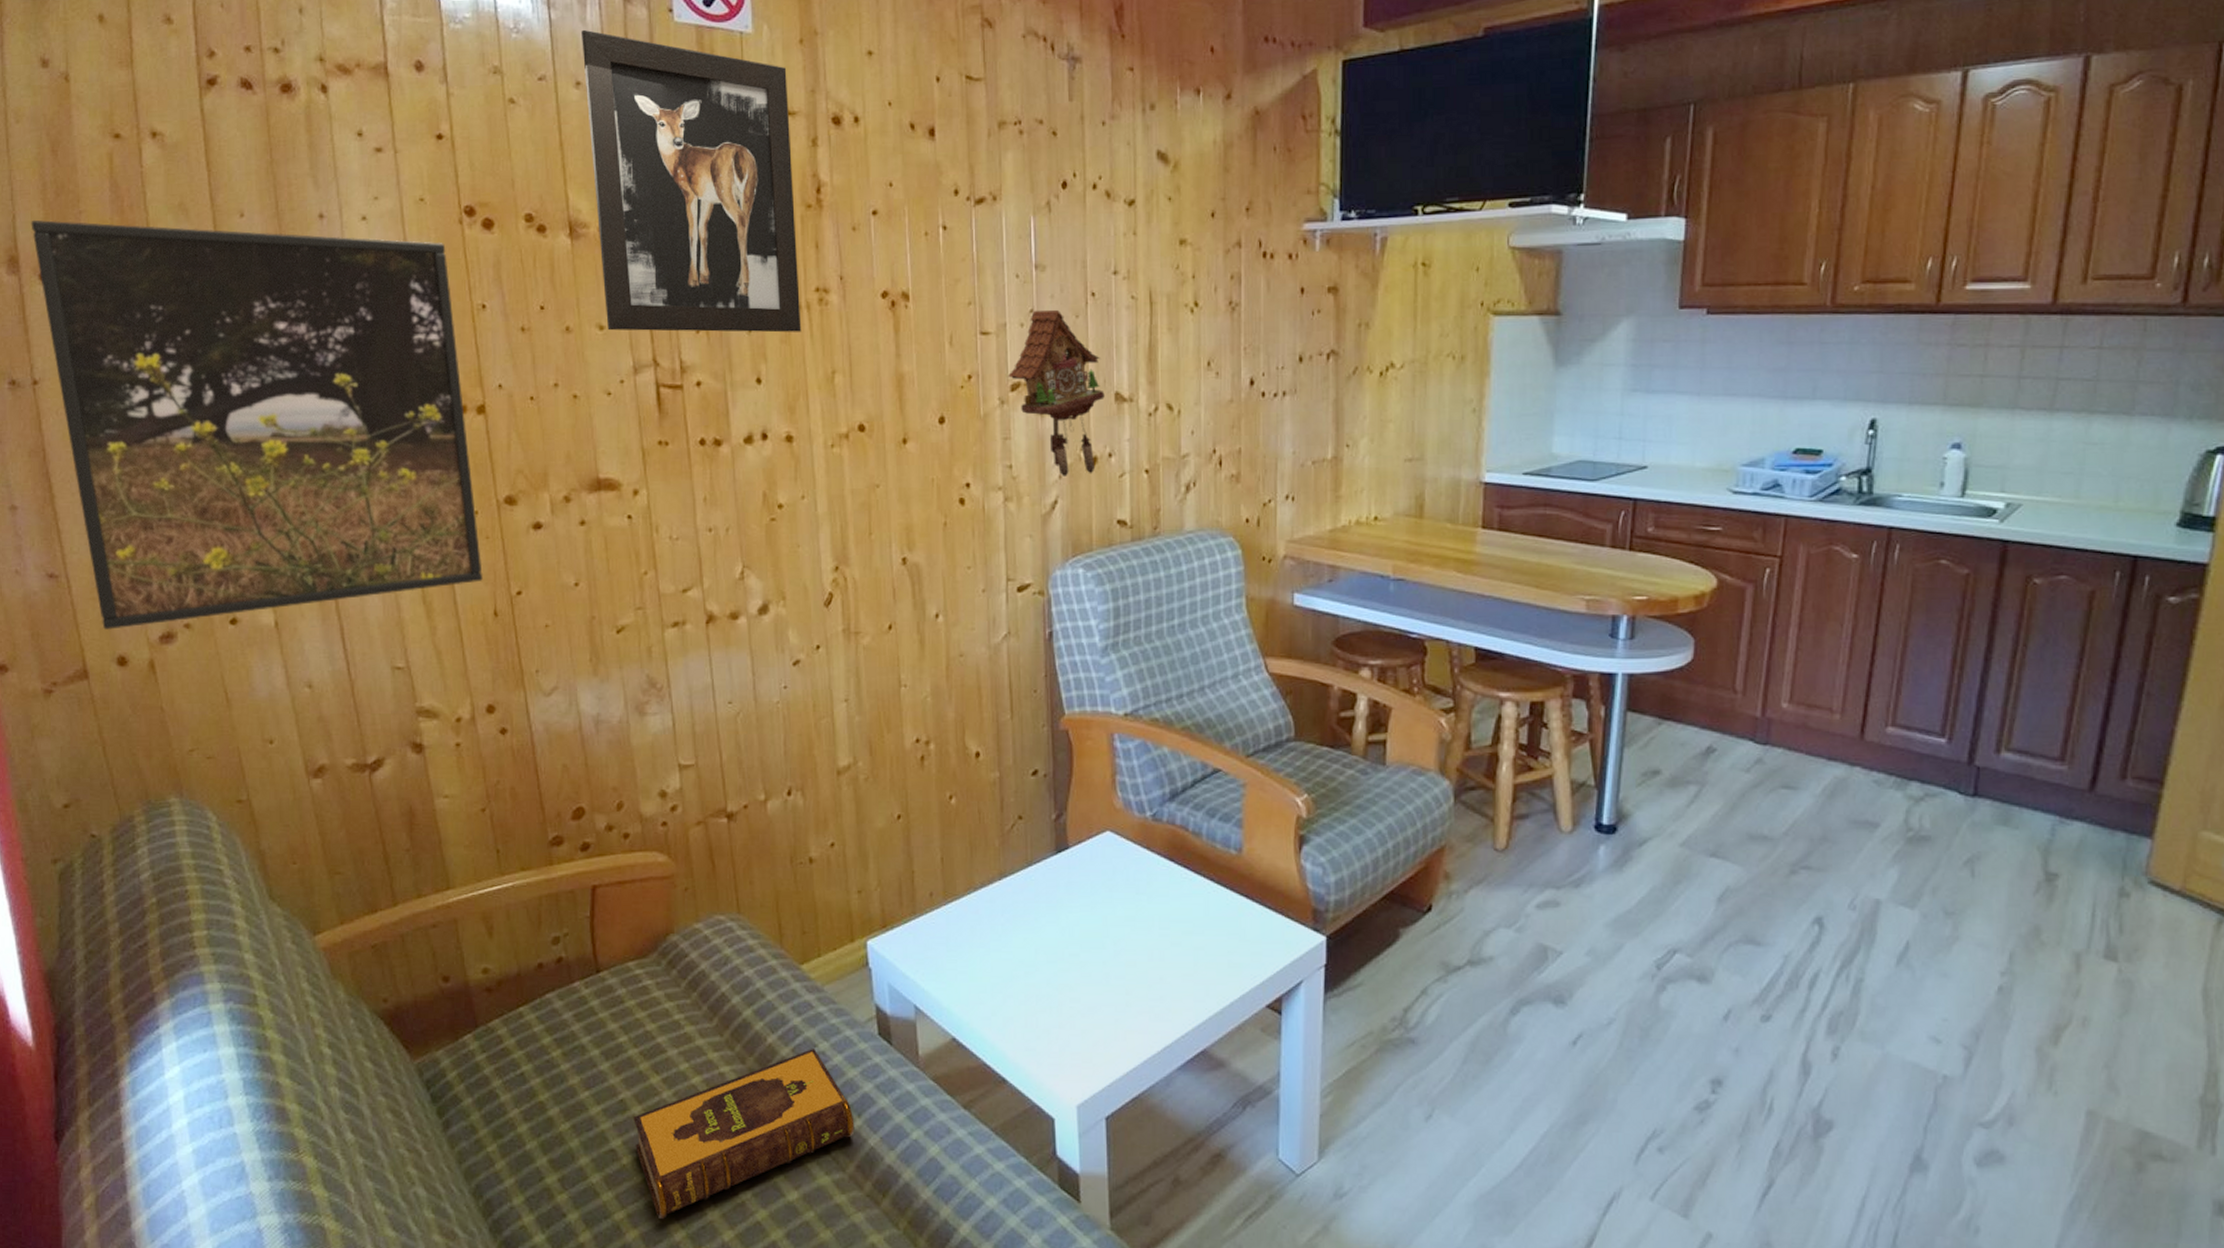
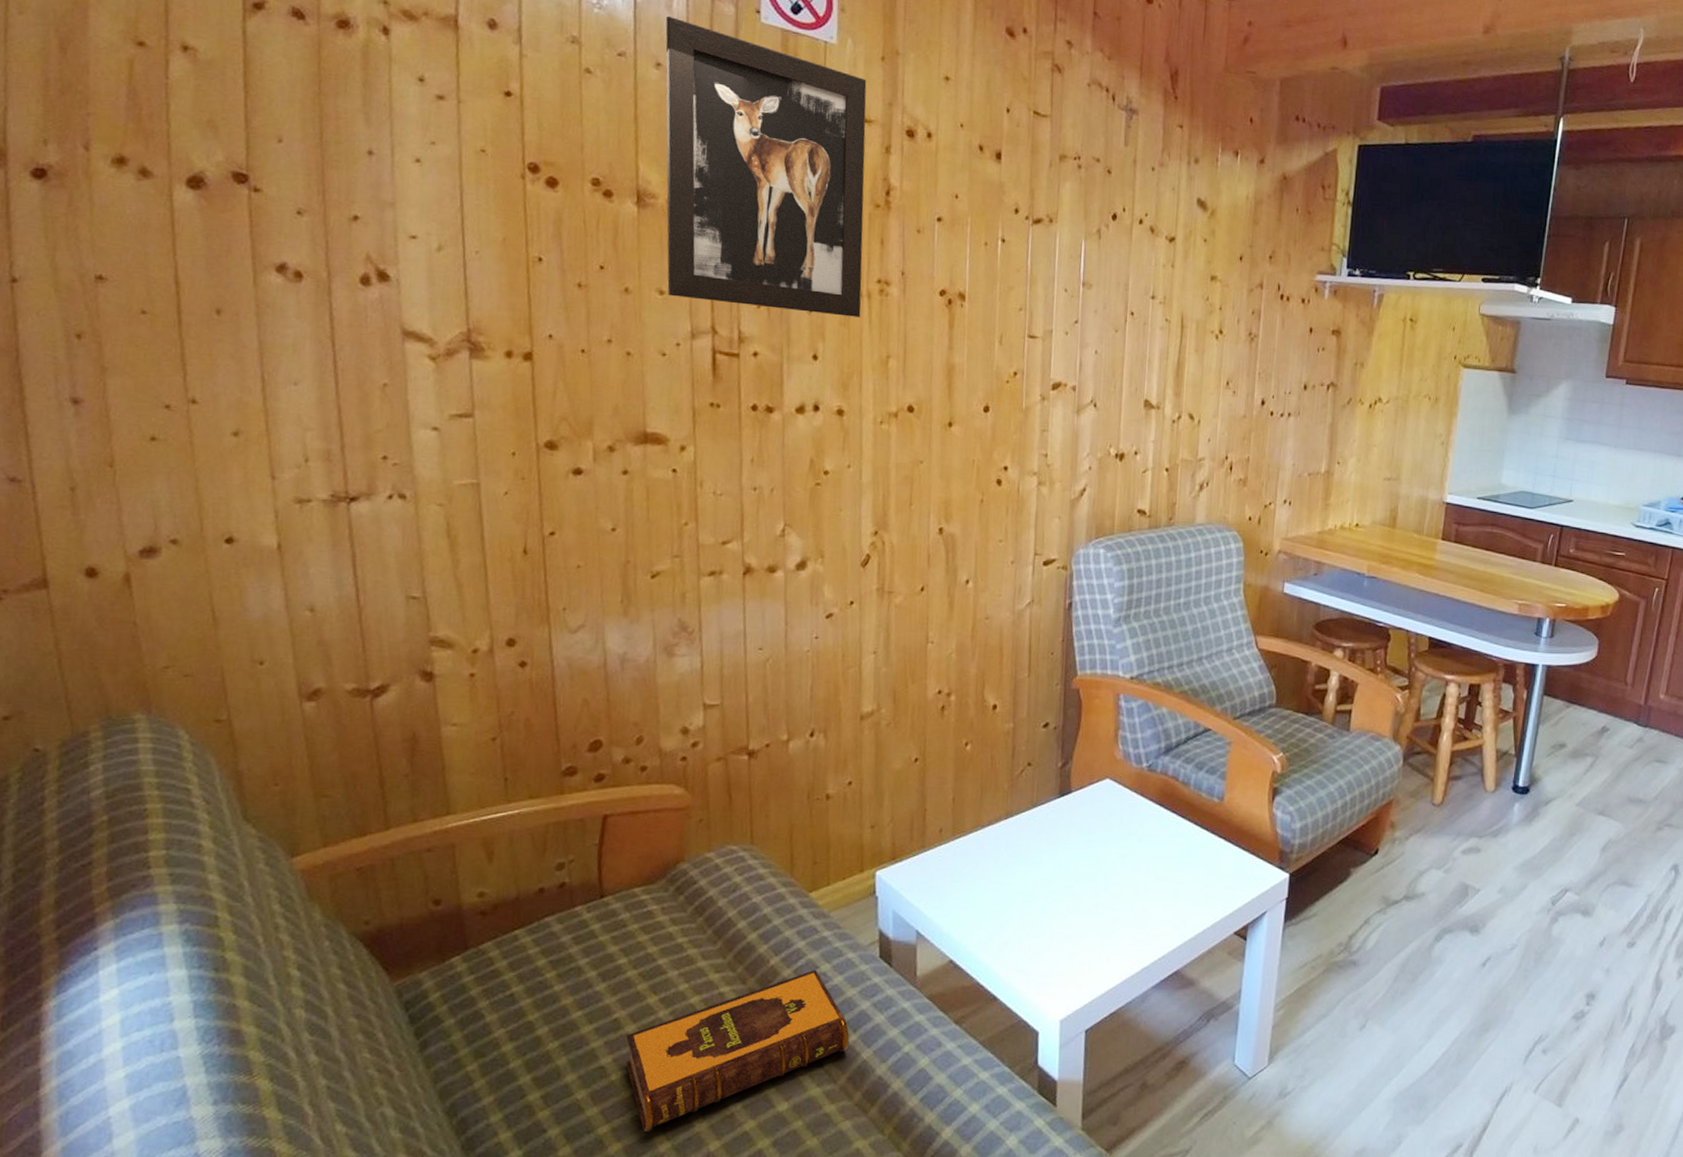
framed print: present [31,219,483,630] -> none [26,114,515,540]
cuckoo clock: present [1007,309,1105,476] -> none [1049,321,1135,468]

